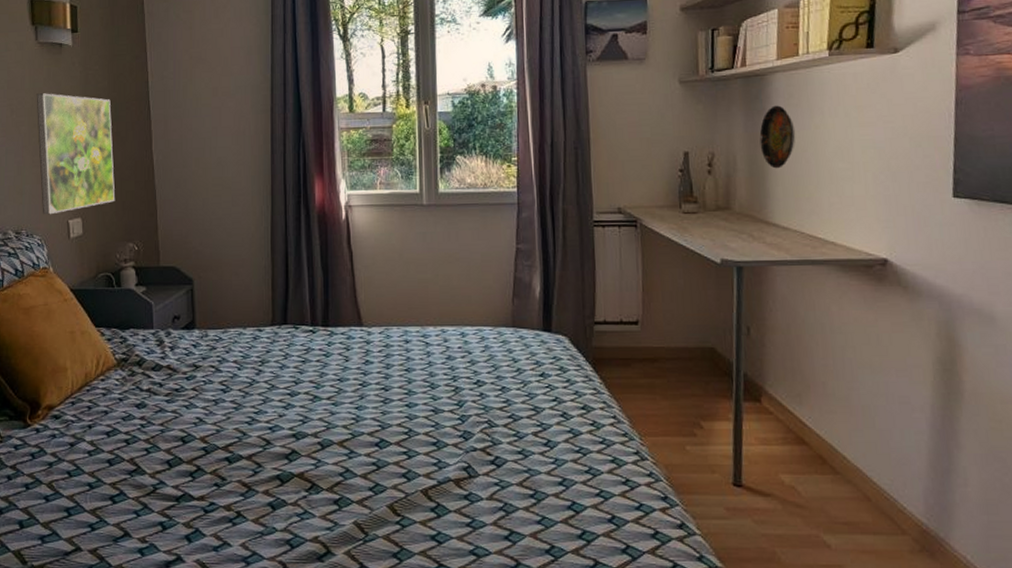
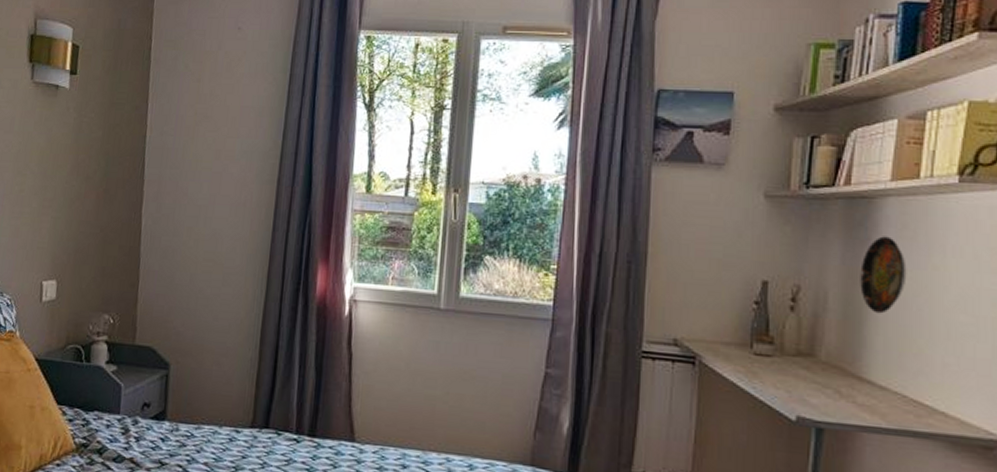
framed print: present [36,93,116,215] -> none [16,138,103,273]

